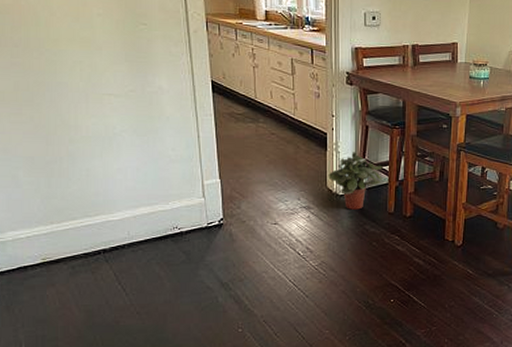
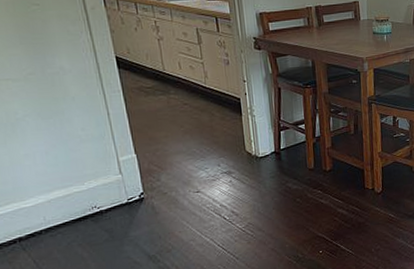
potted plant: present [328,152,383,210] -> none [246,114,300,170]

